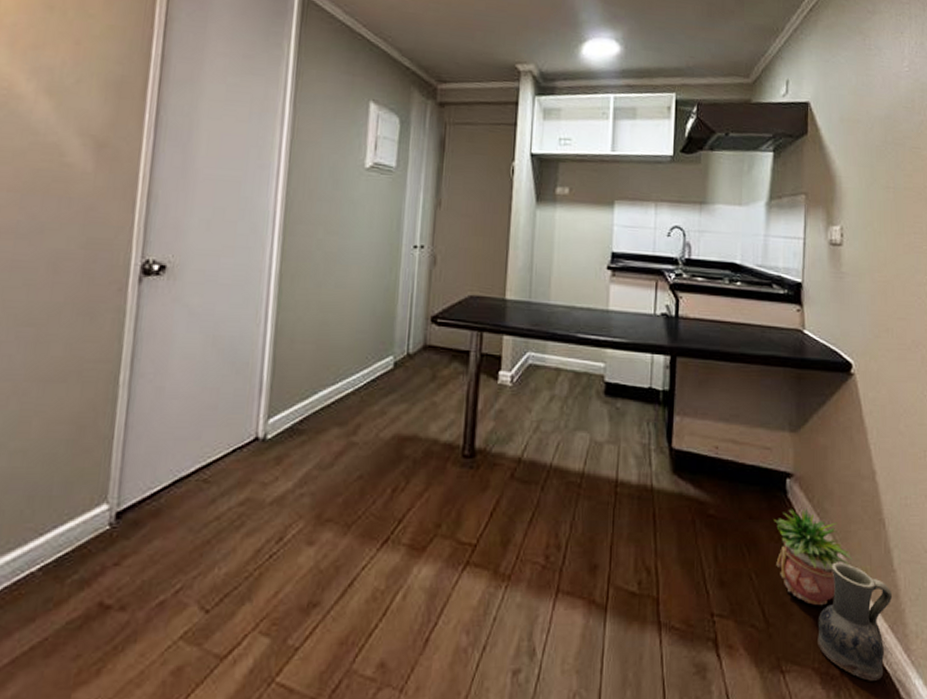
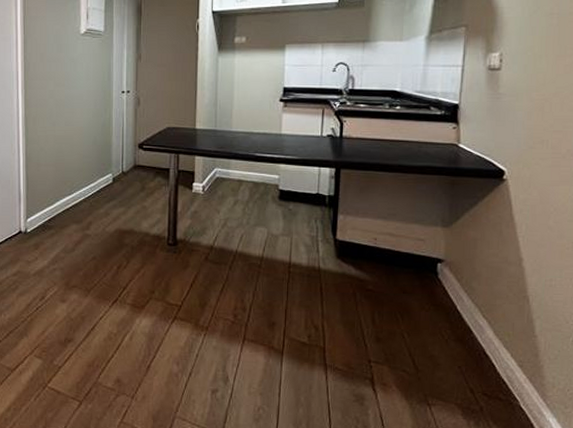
potted plant: present [774,507,853,606] -> none [425,285,496,360]
vase: present [817,562,893,681] -> none [461,328,533,416]

